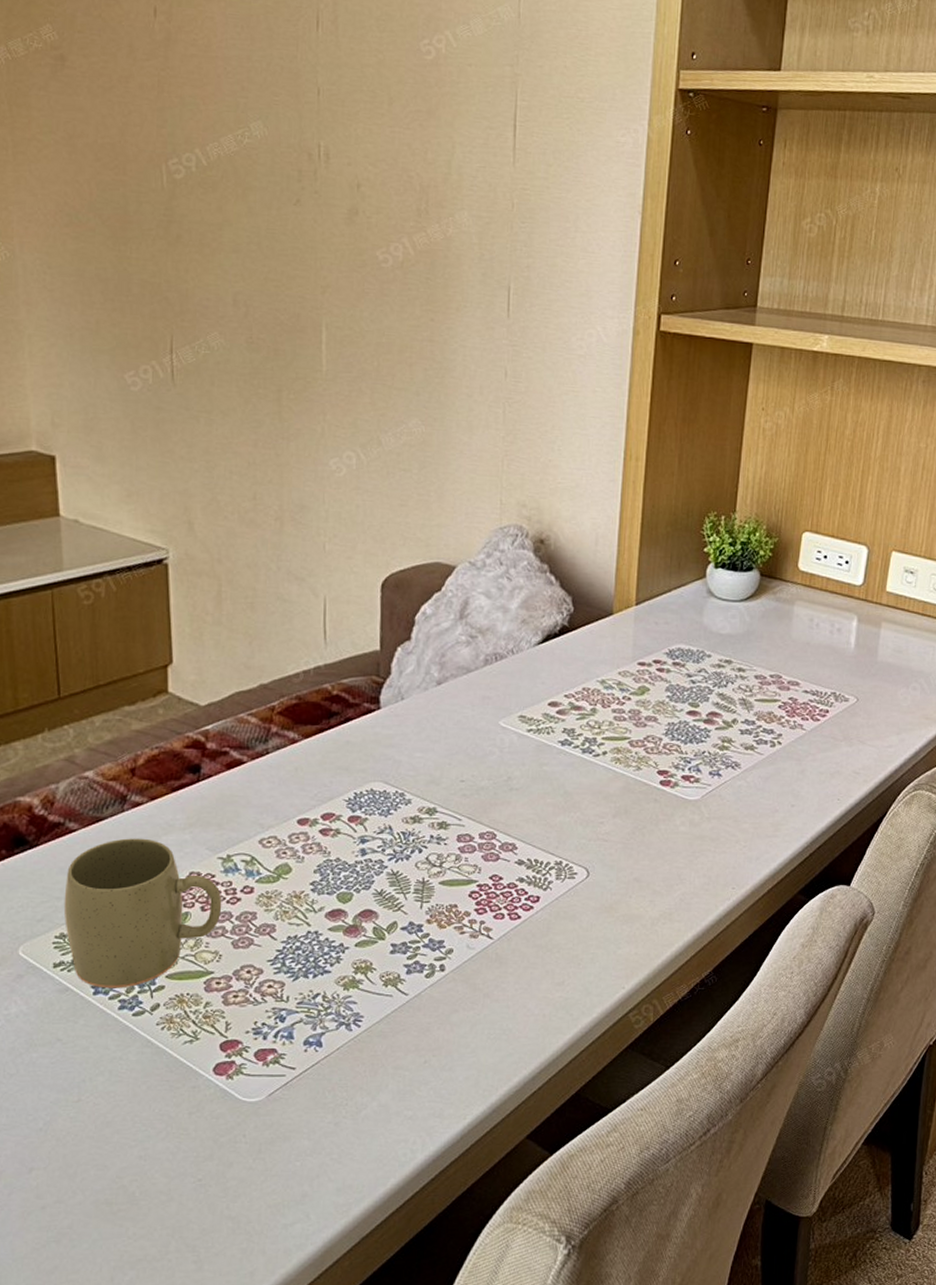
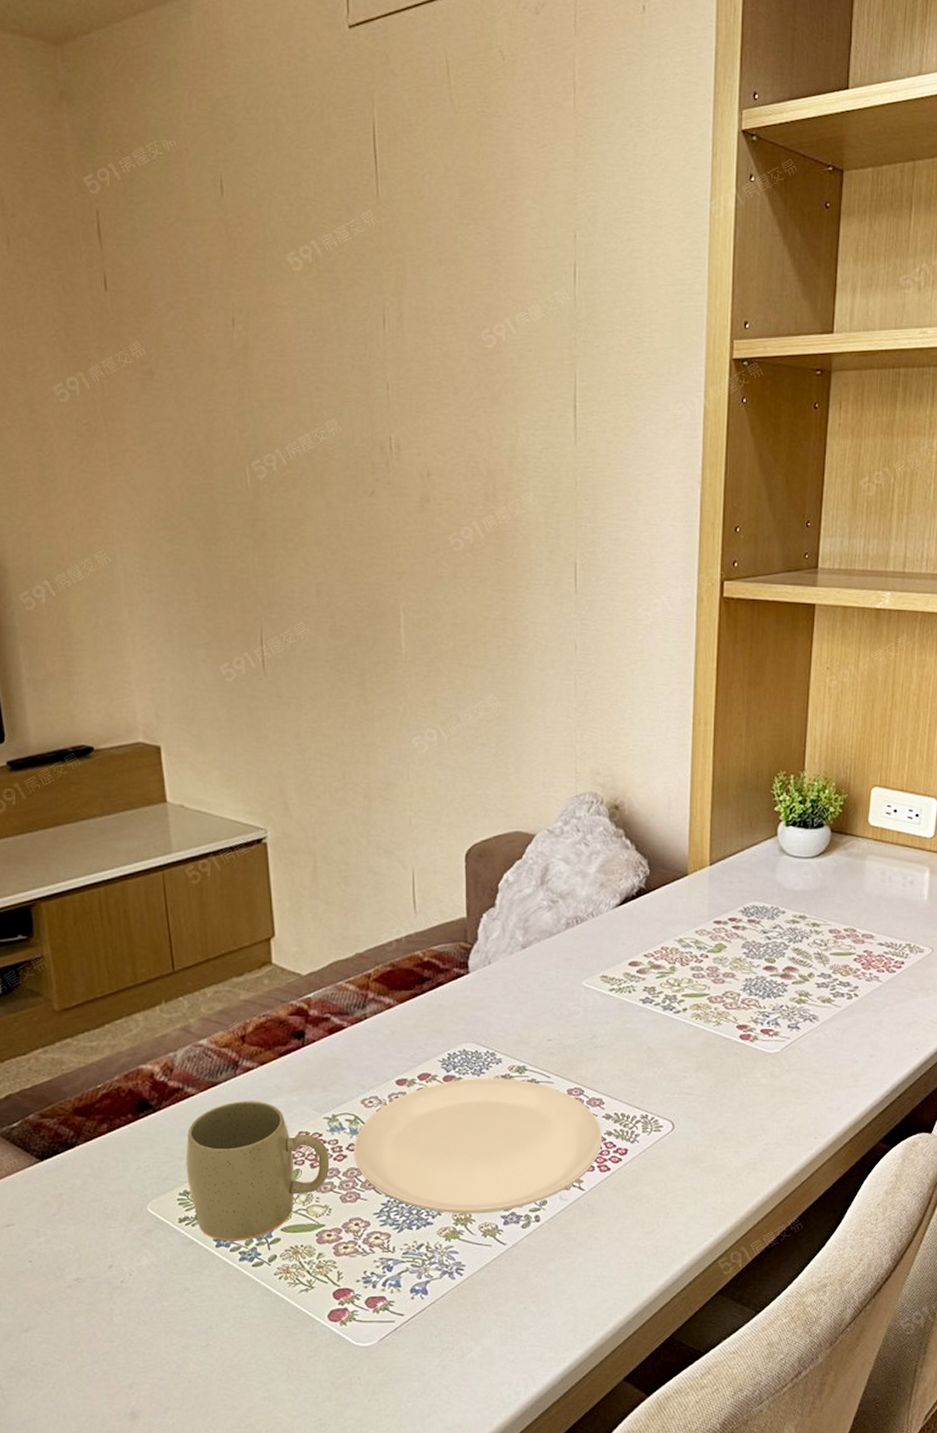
plate: none [248,819,514,962] -> present [354,1078,602,1214]

